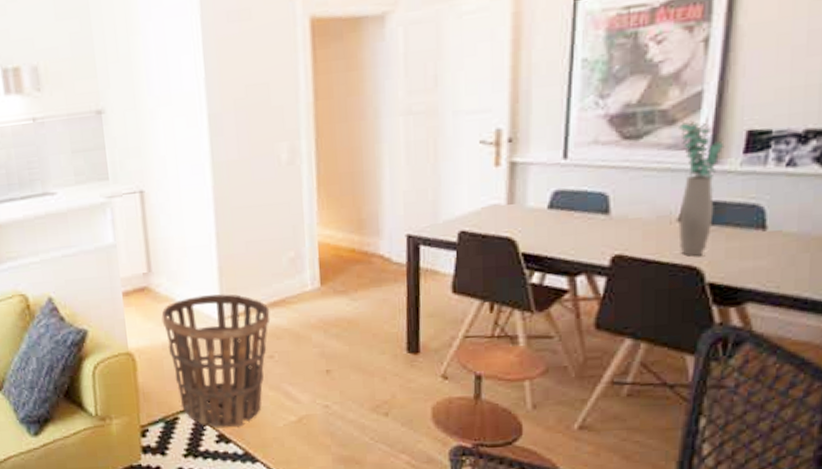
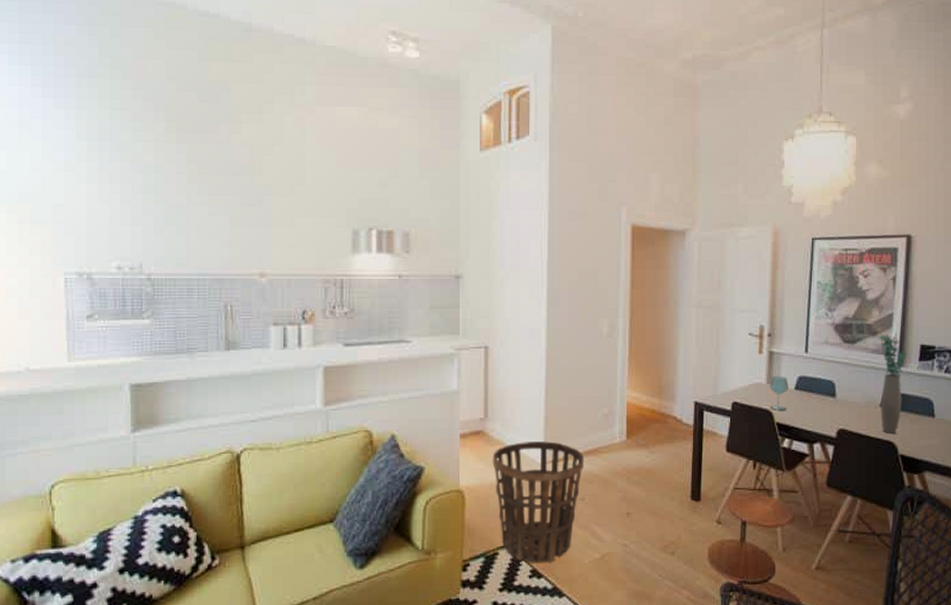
wine glass: none [511,192,539,238] -> present [769,376,789,411]

